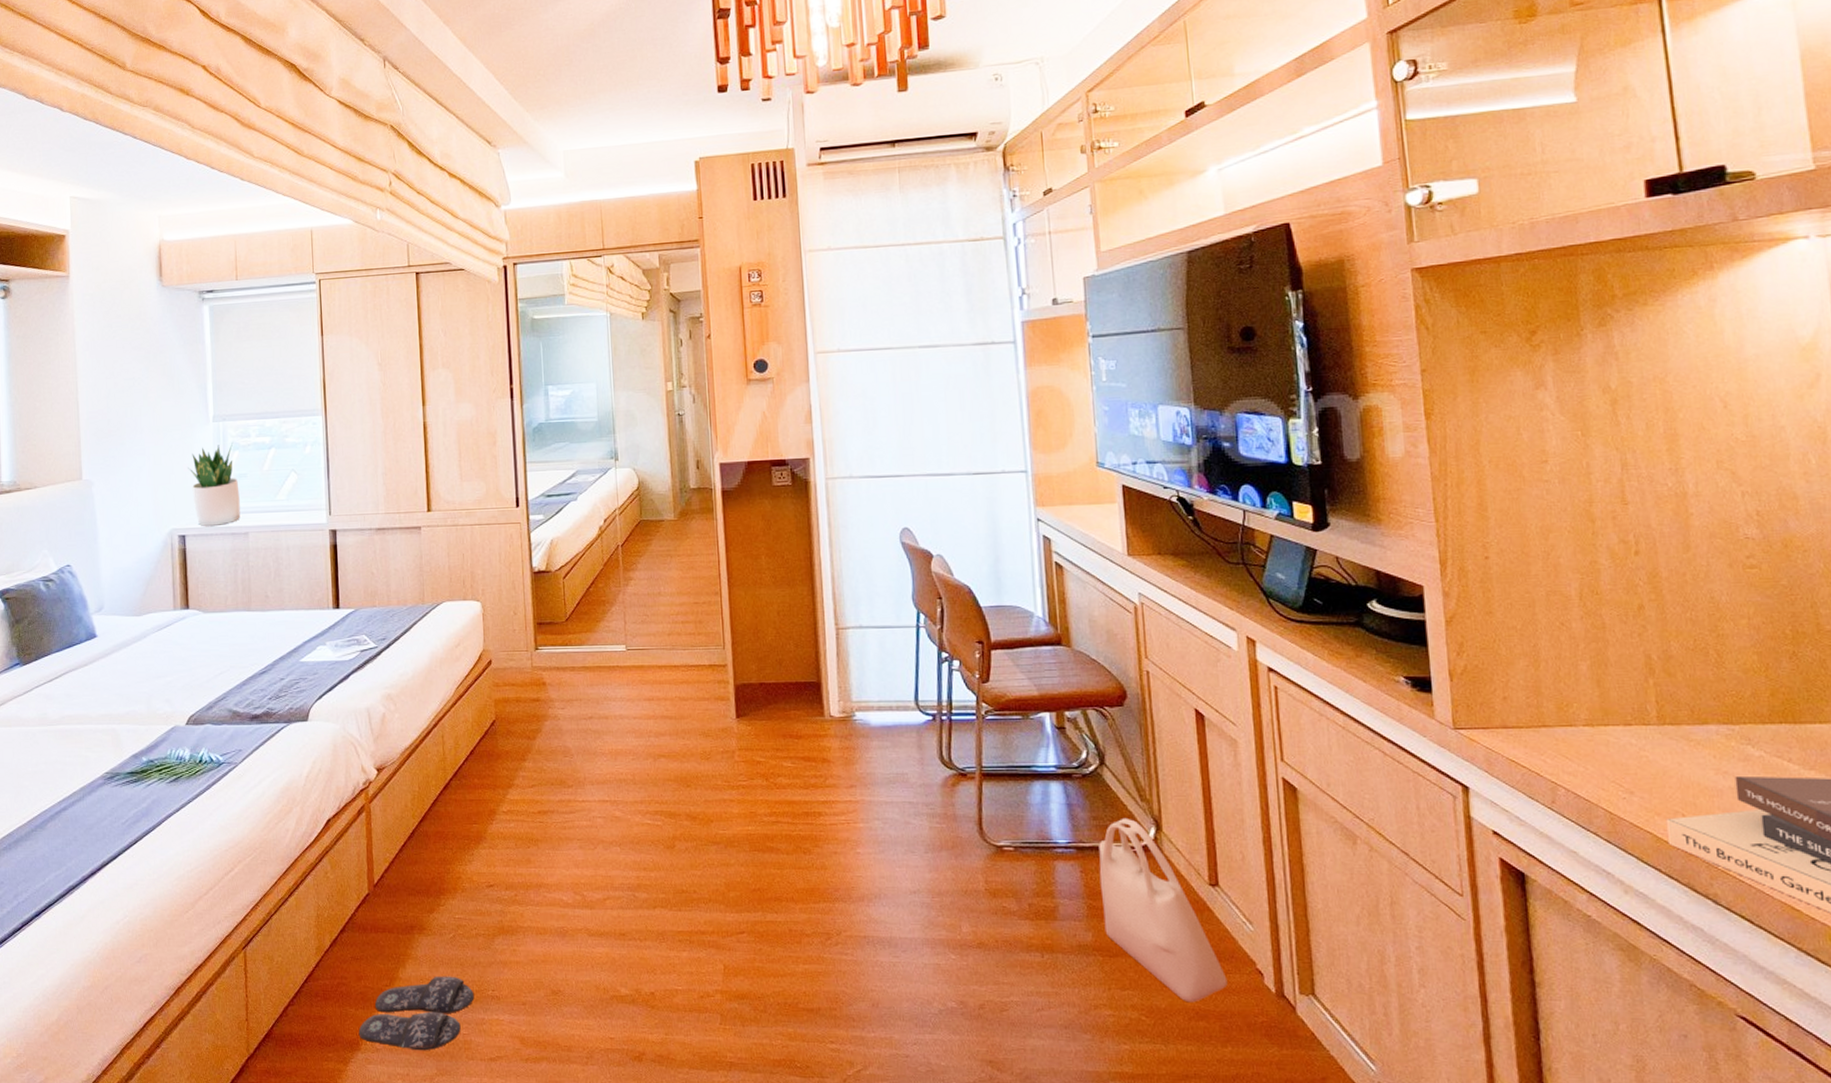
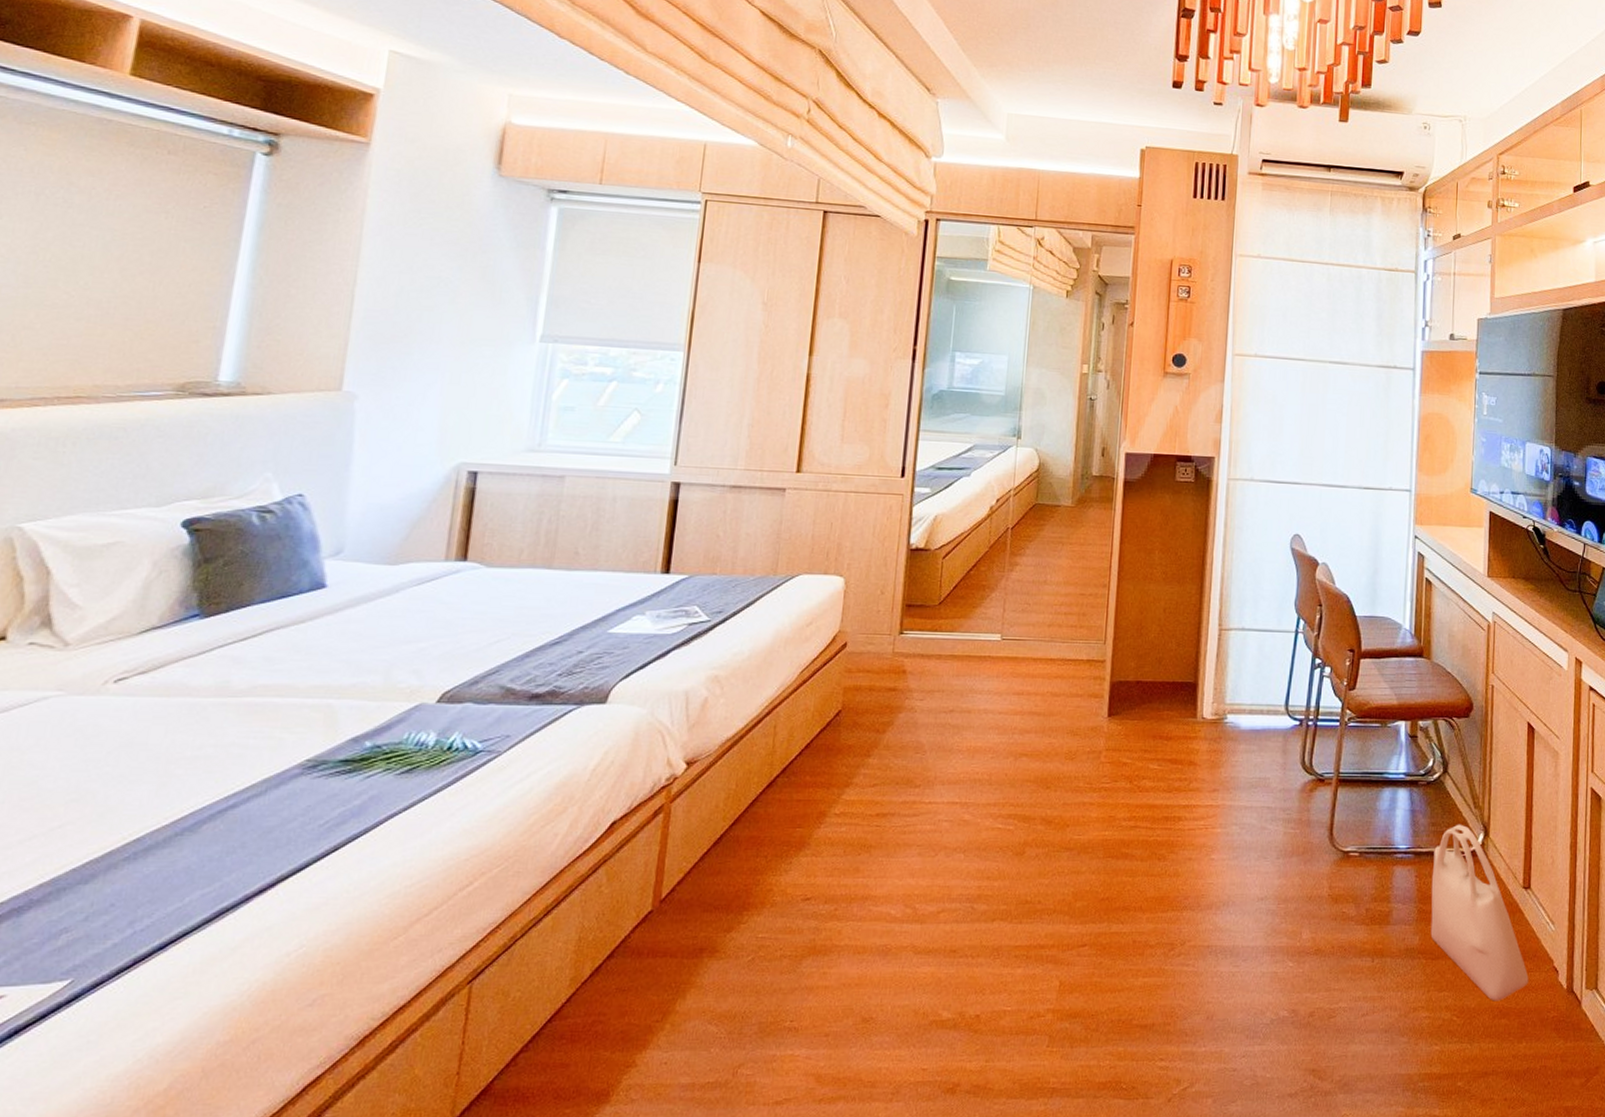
planter: present [188,443,241,527] -> none [496,369,562,465]
slippers: present [358,976,475,1051] -> none [610,1006,768,1099]

